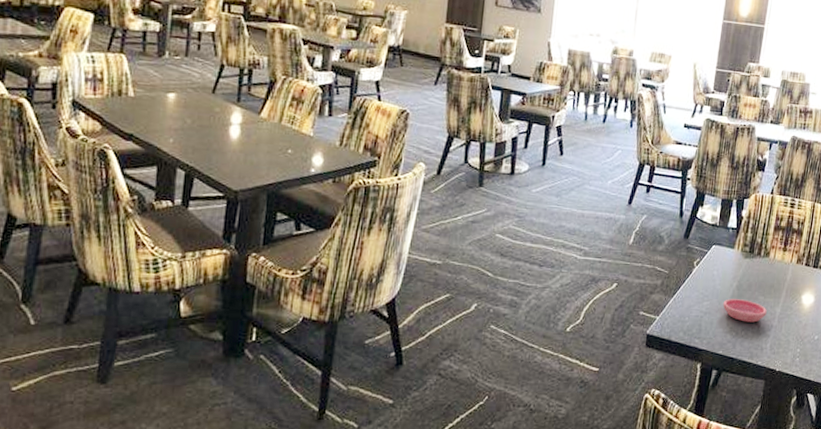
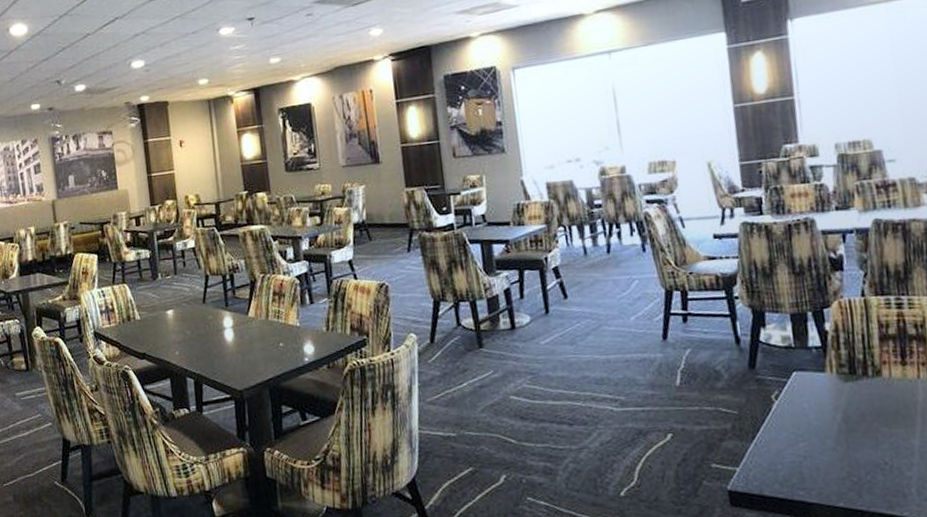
saucer: present [723,299,767,323] -> none [828,434,899,463]

